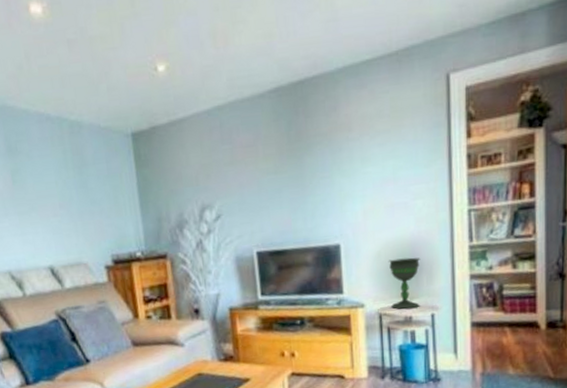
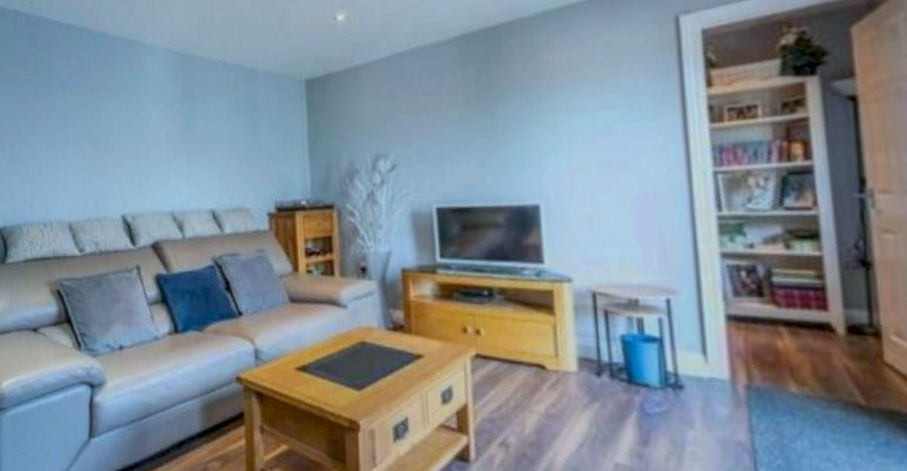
chalice: present [388,257,421,310] -> none [603,225,649,290]

